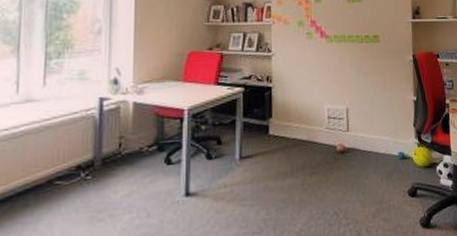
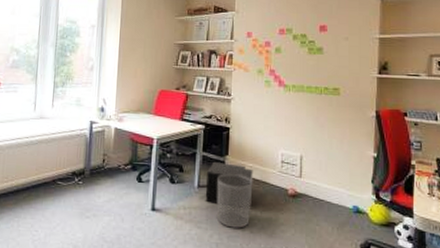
storage box: none [248,126,300,175] -> present [205,161,253,207]
waste bin: none [261,136,301,199] -> present [216,173,253,228]

